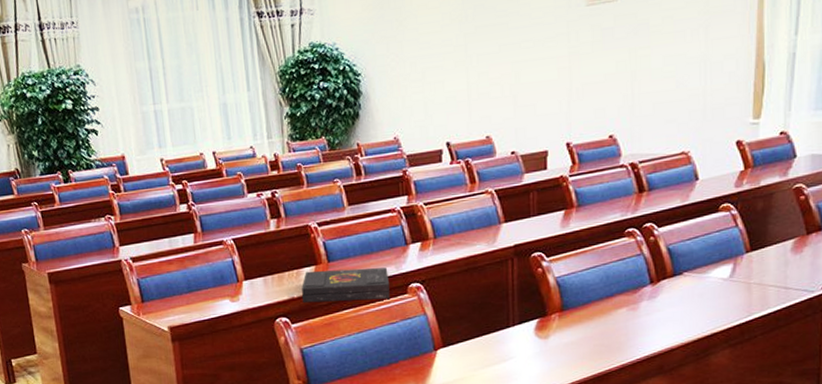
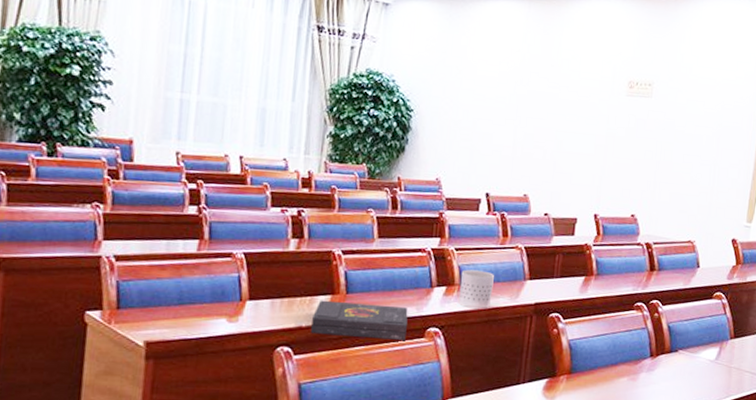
mug: none [433,220,469,260] -> present [458,269,495,309]

